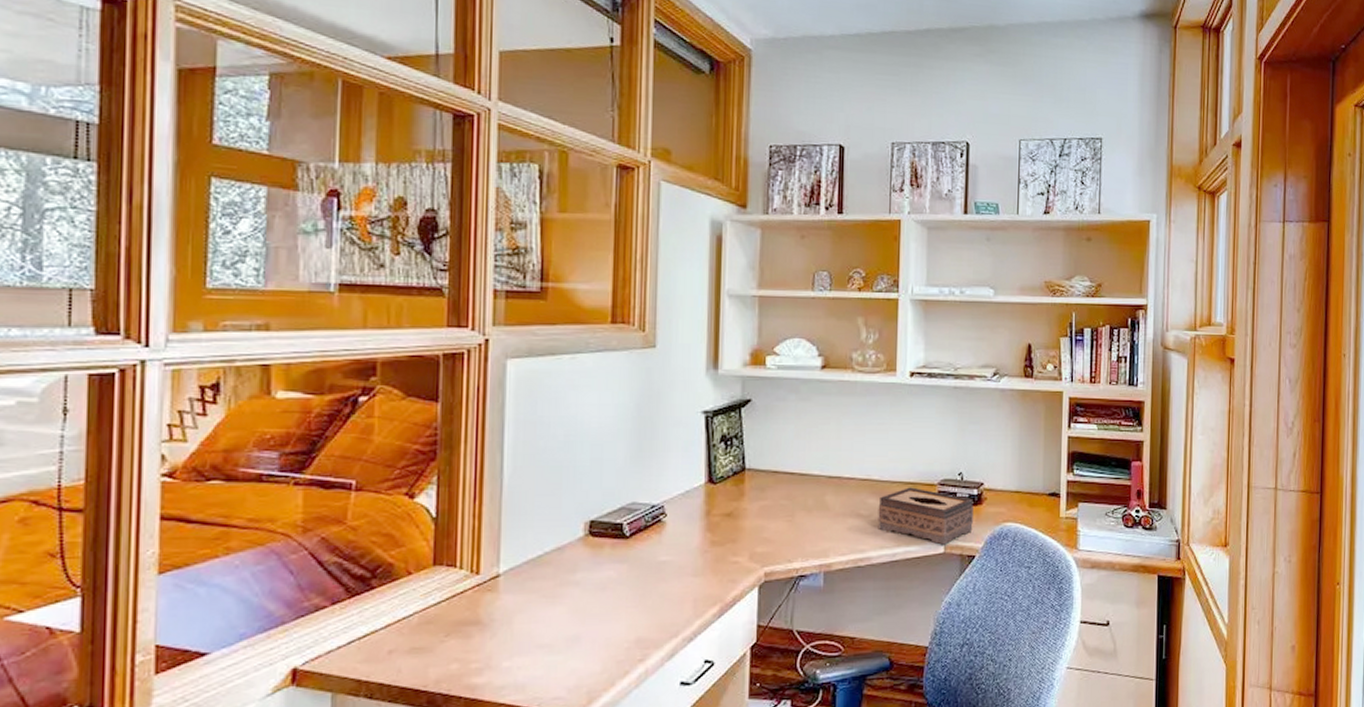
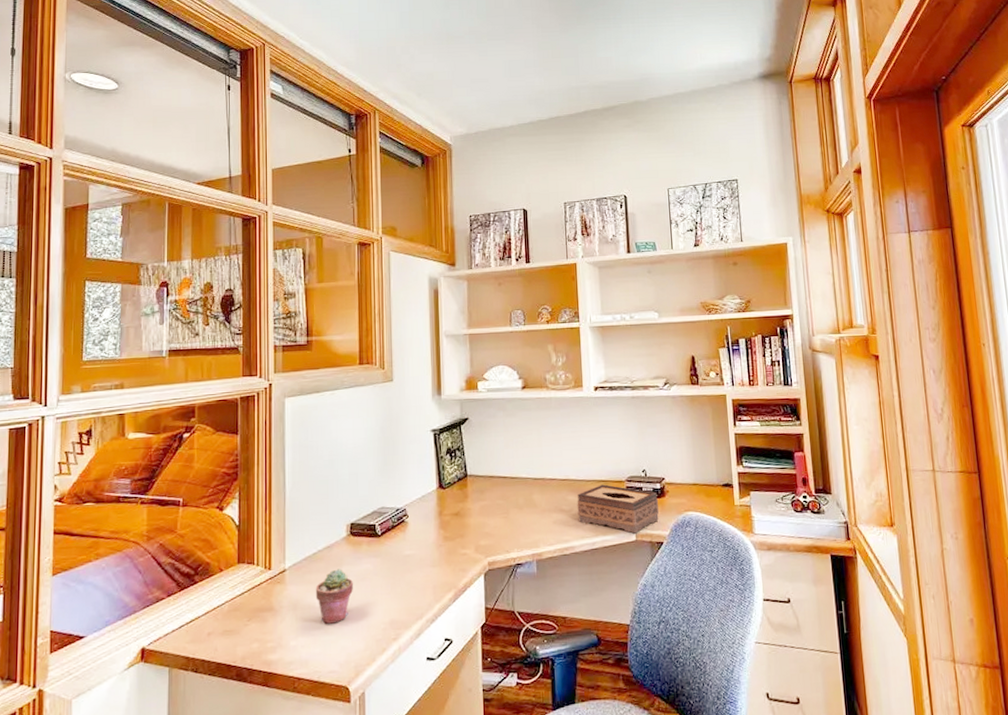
potted succulent: none [539,575,591,642] -> present [315,569,354,624]

